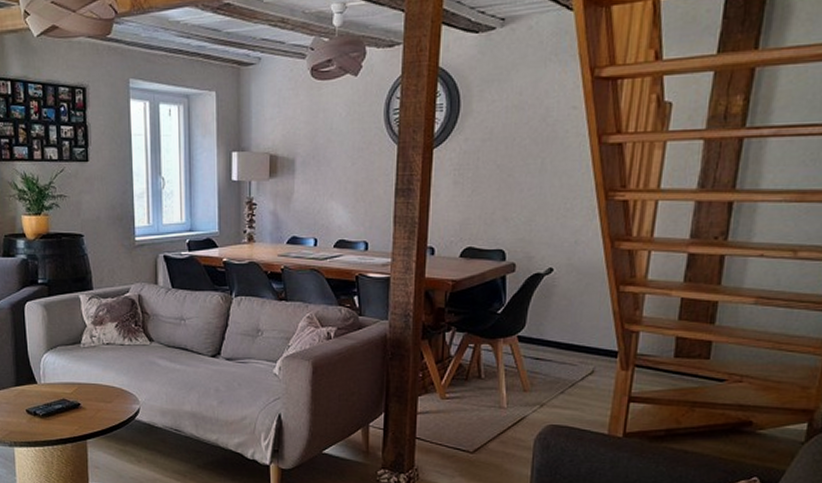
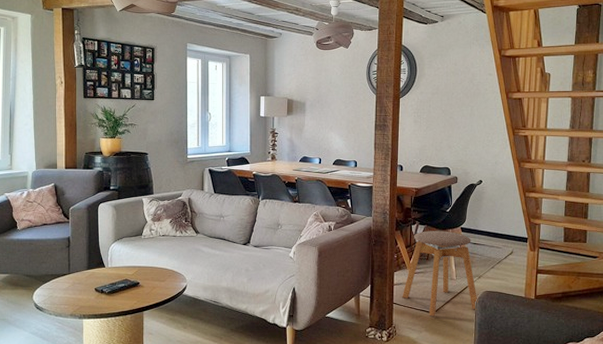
stool: none [428,340,538,457] -> present [402,231,478,317]

